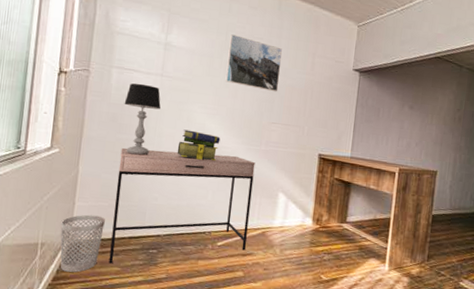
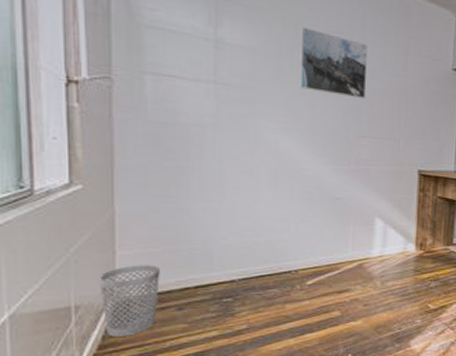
desk: present [108,147,256,264] -> none [170,177,345,321]
table lamp: present [124,83,161,156] -> none [167,93,218,186]
stack of books: present [177,129,221,161] -> none [245,150,300,187]

